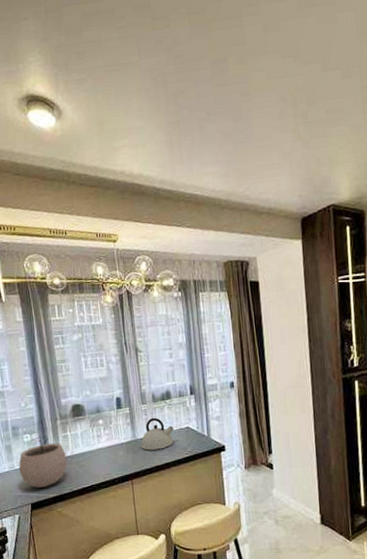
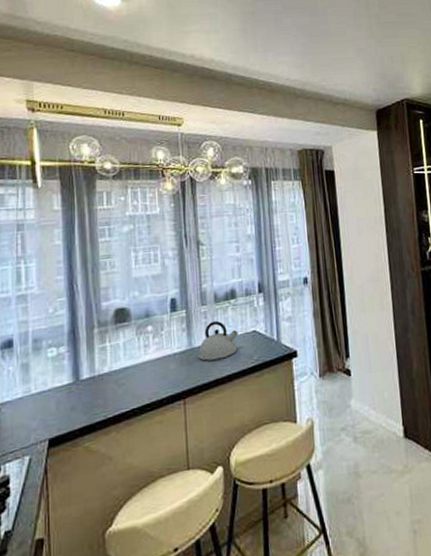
plant pot: present [19,435,67,488] -> none [37,347,103,418]

